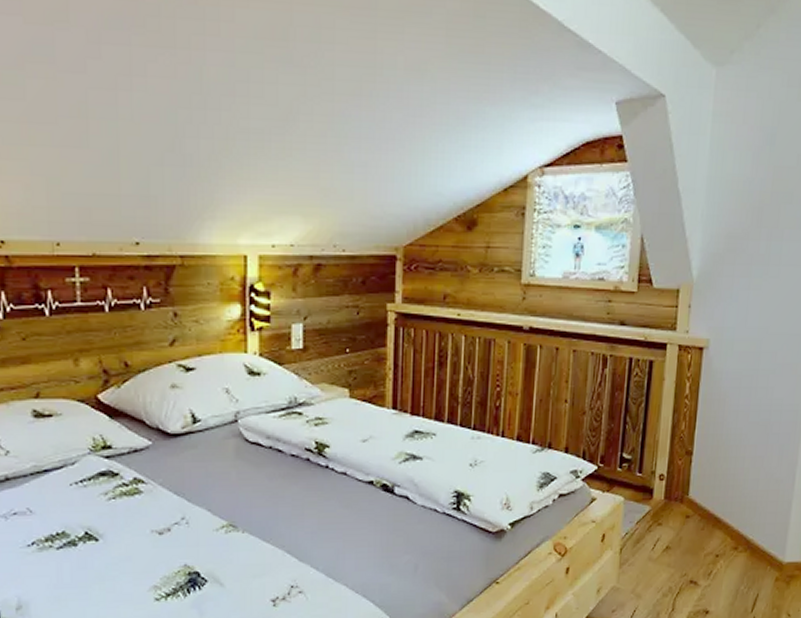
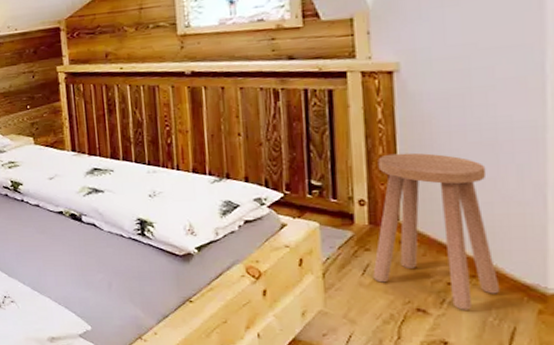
stool: none [660,429,759,580] -> present [373,152,501,310]

